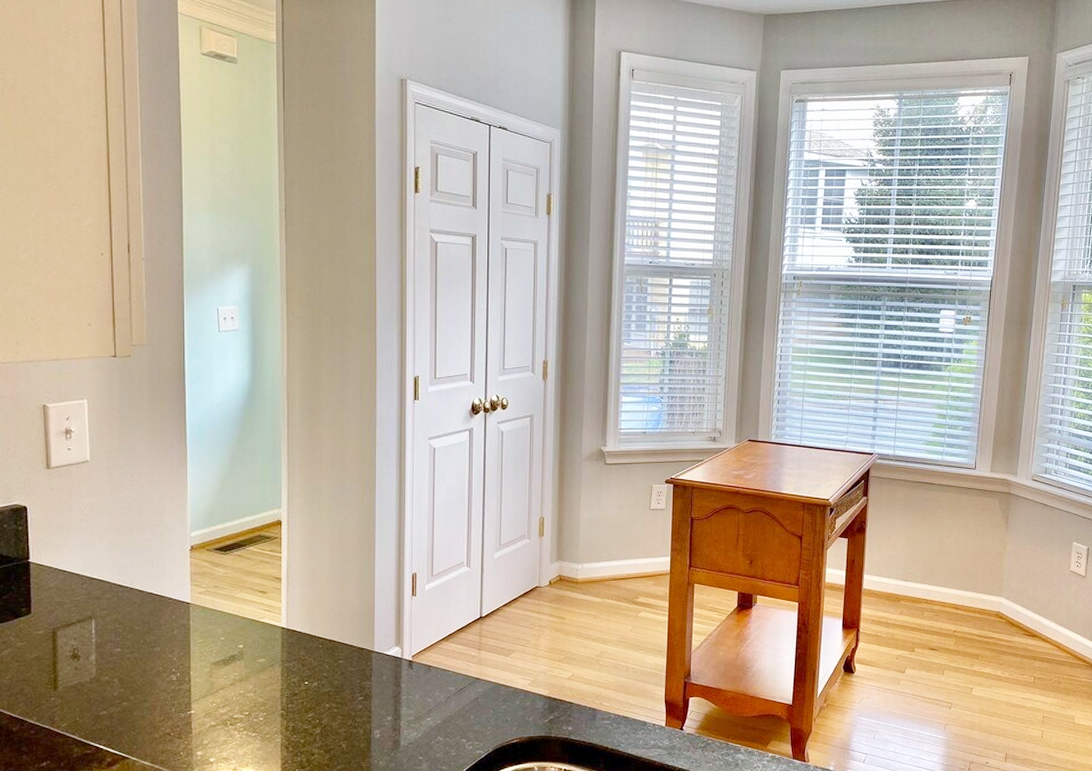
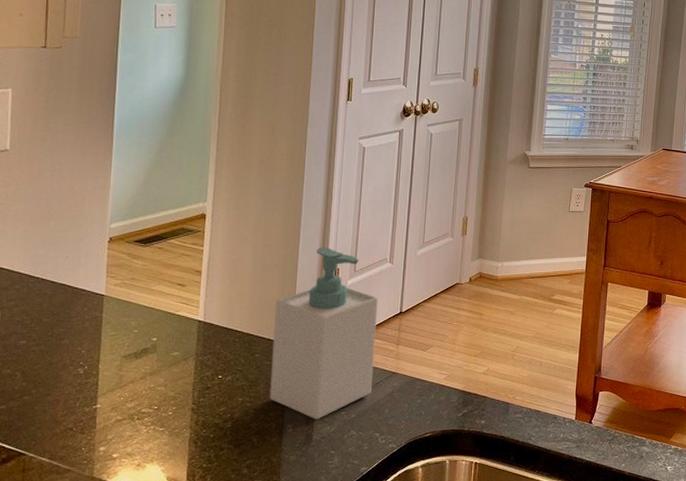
soap bottle: none [355,551,457,726] -> present [269,246,378,420]

